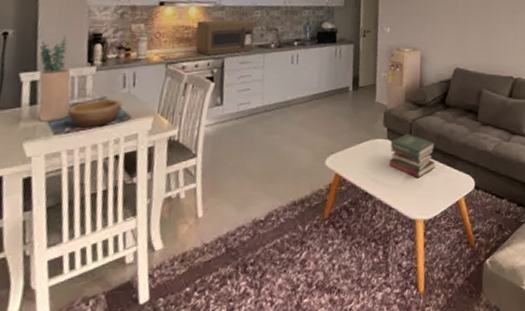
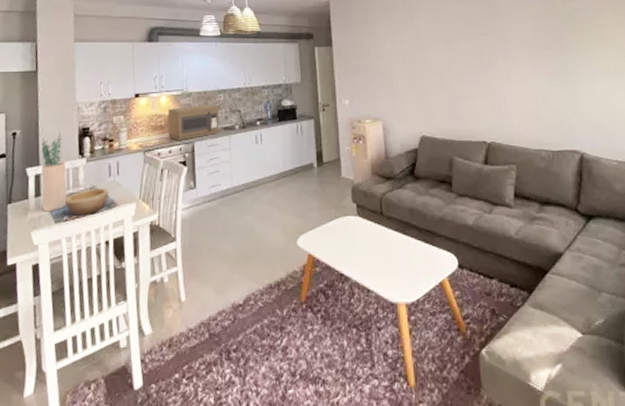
books: present [390,134,436,179] -> none [361,209,412,258]

